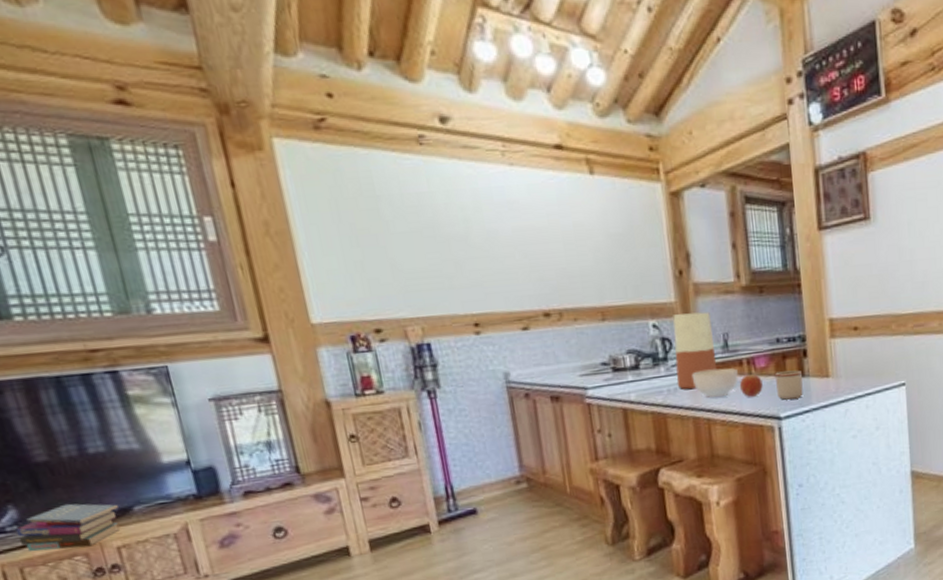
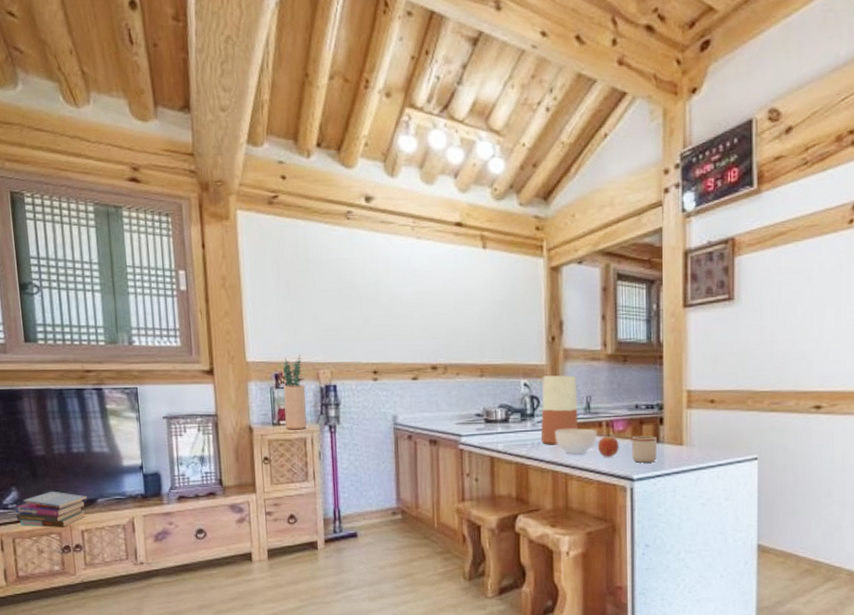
vase: none [359,310,399,401] -> present [283,354,307,430]

